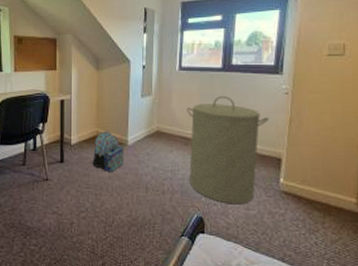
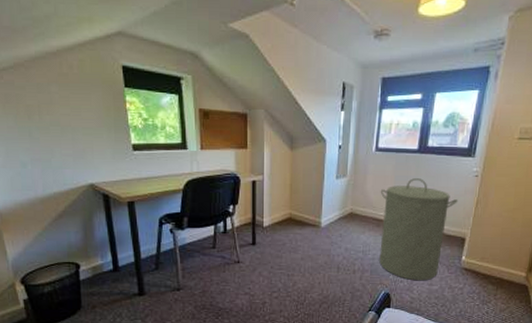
backpack: present [92,131,125,173] -> none [285,213,318,254]

